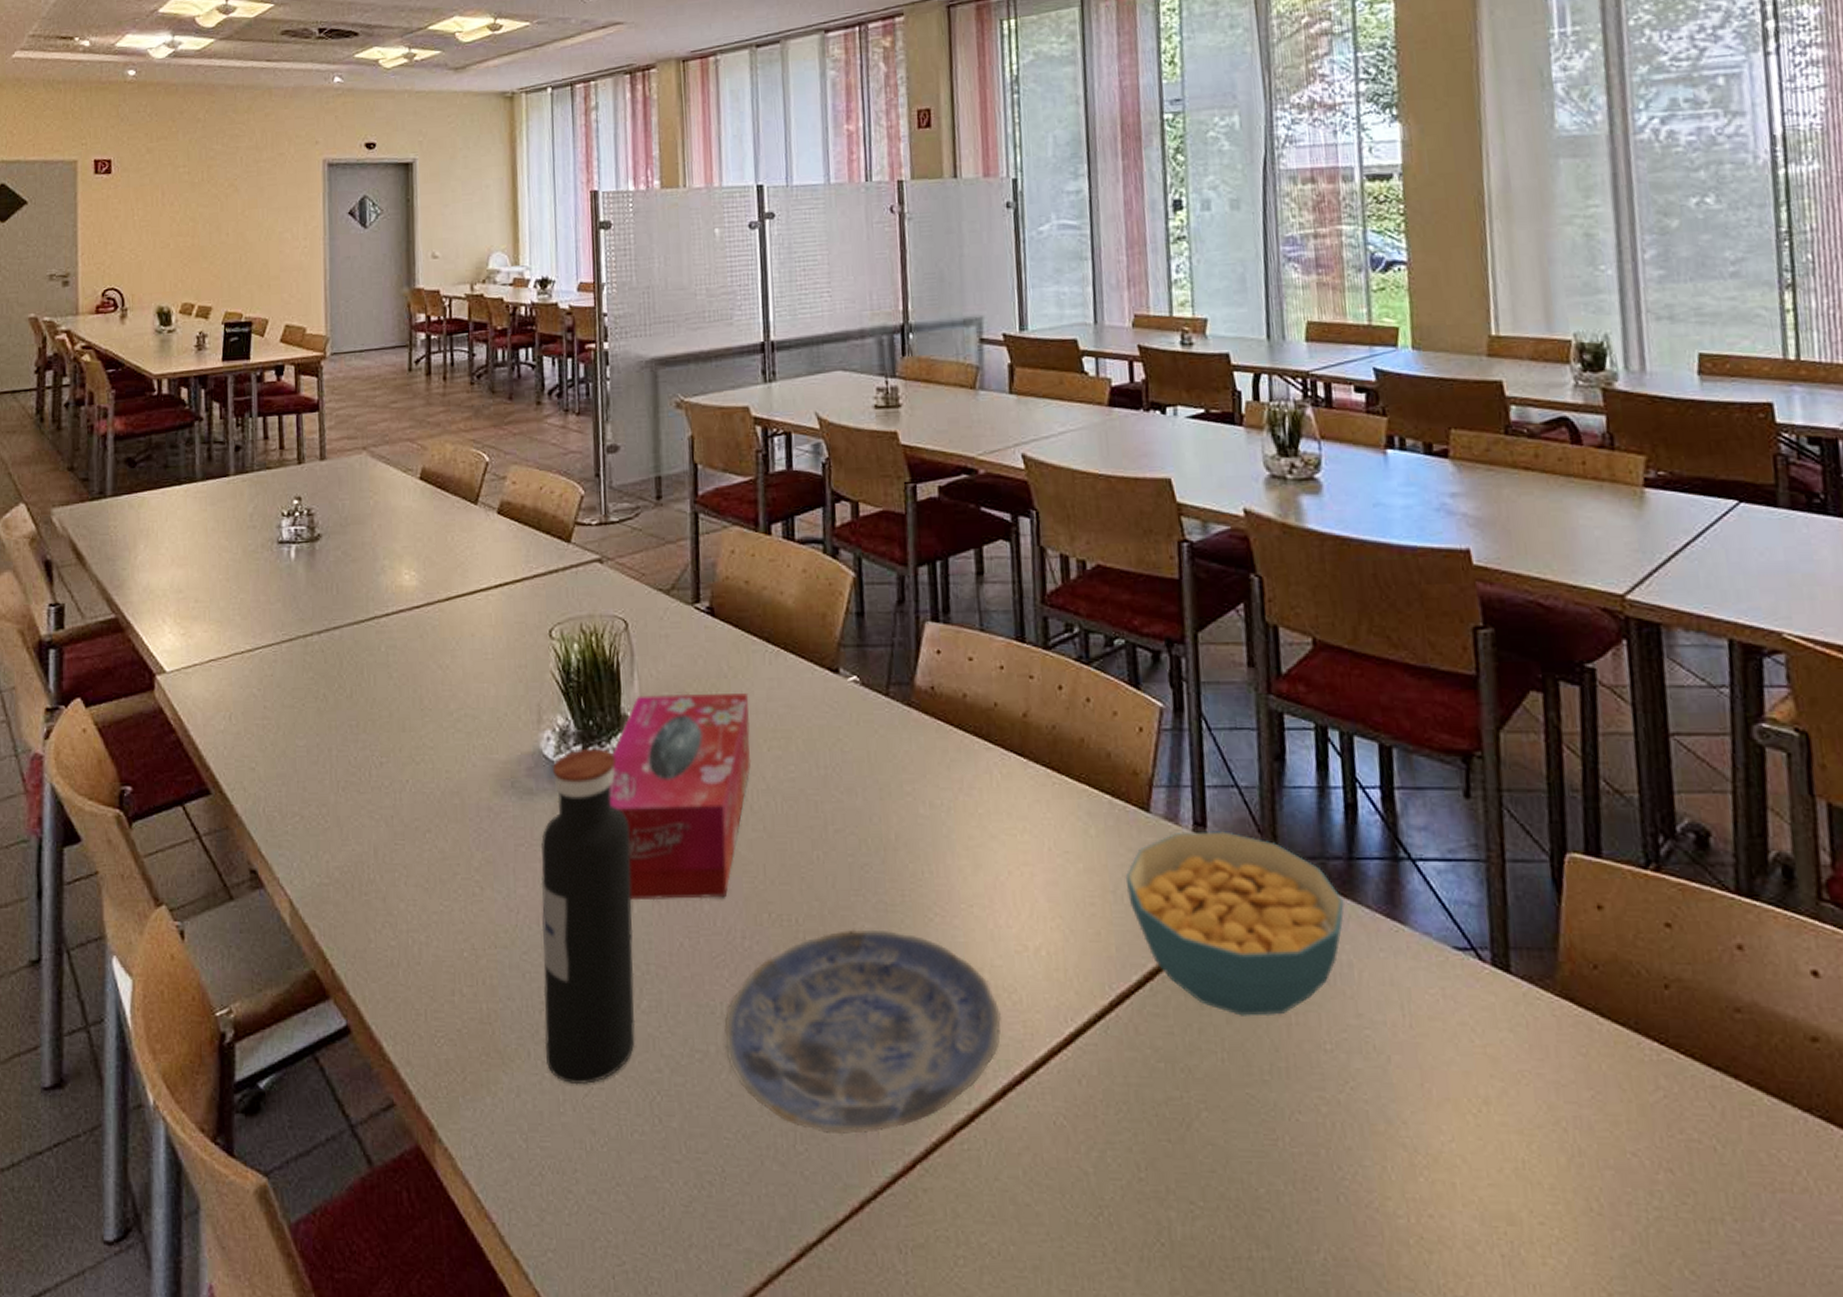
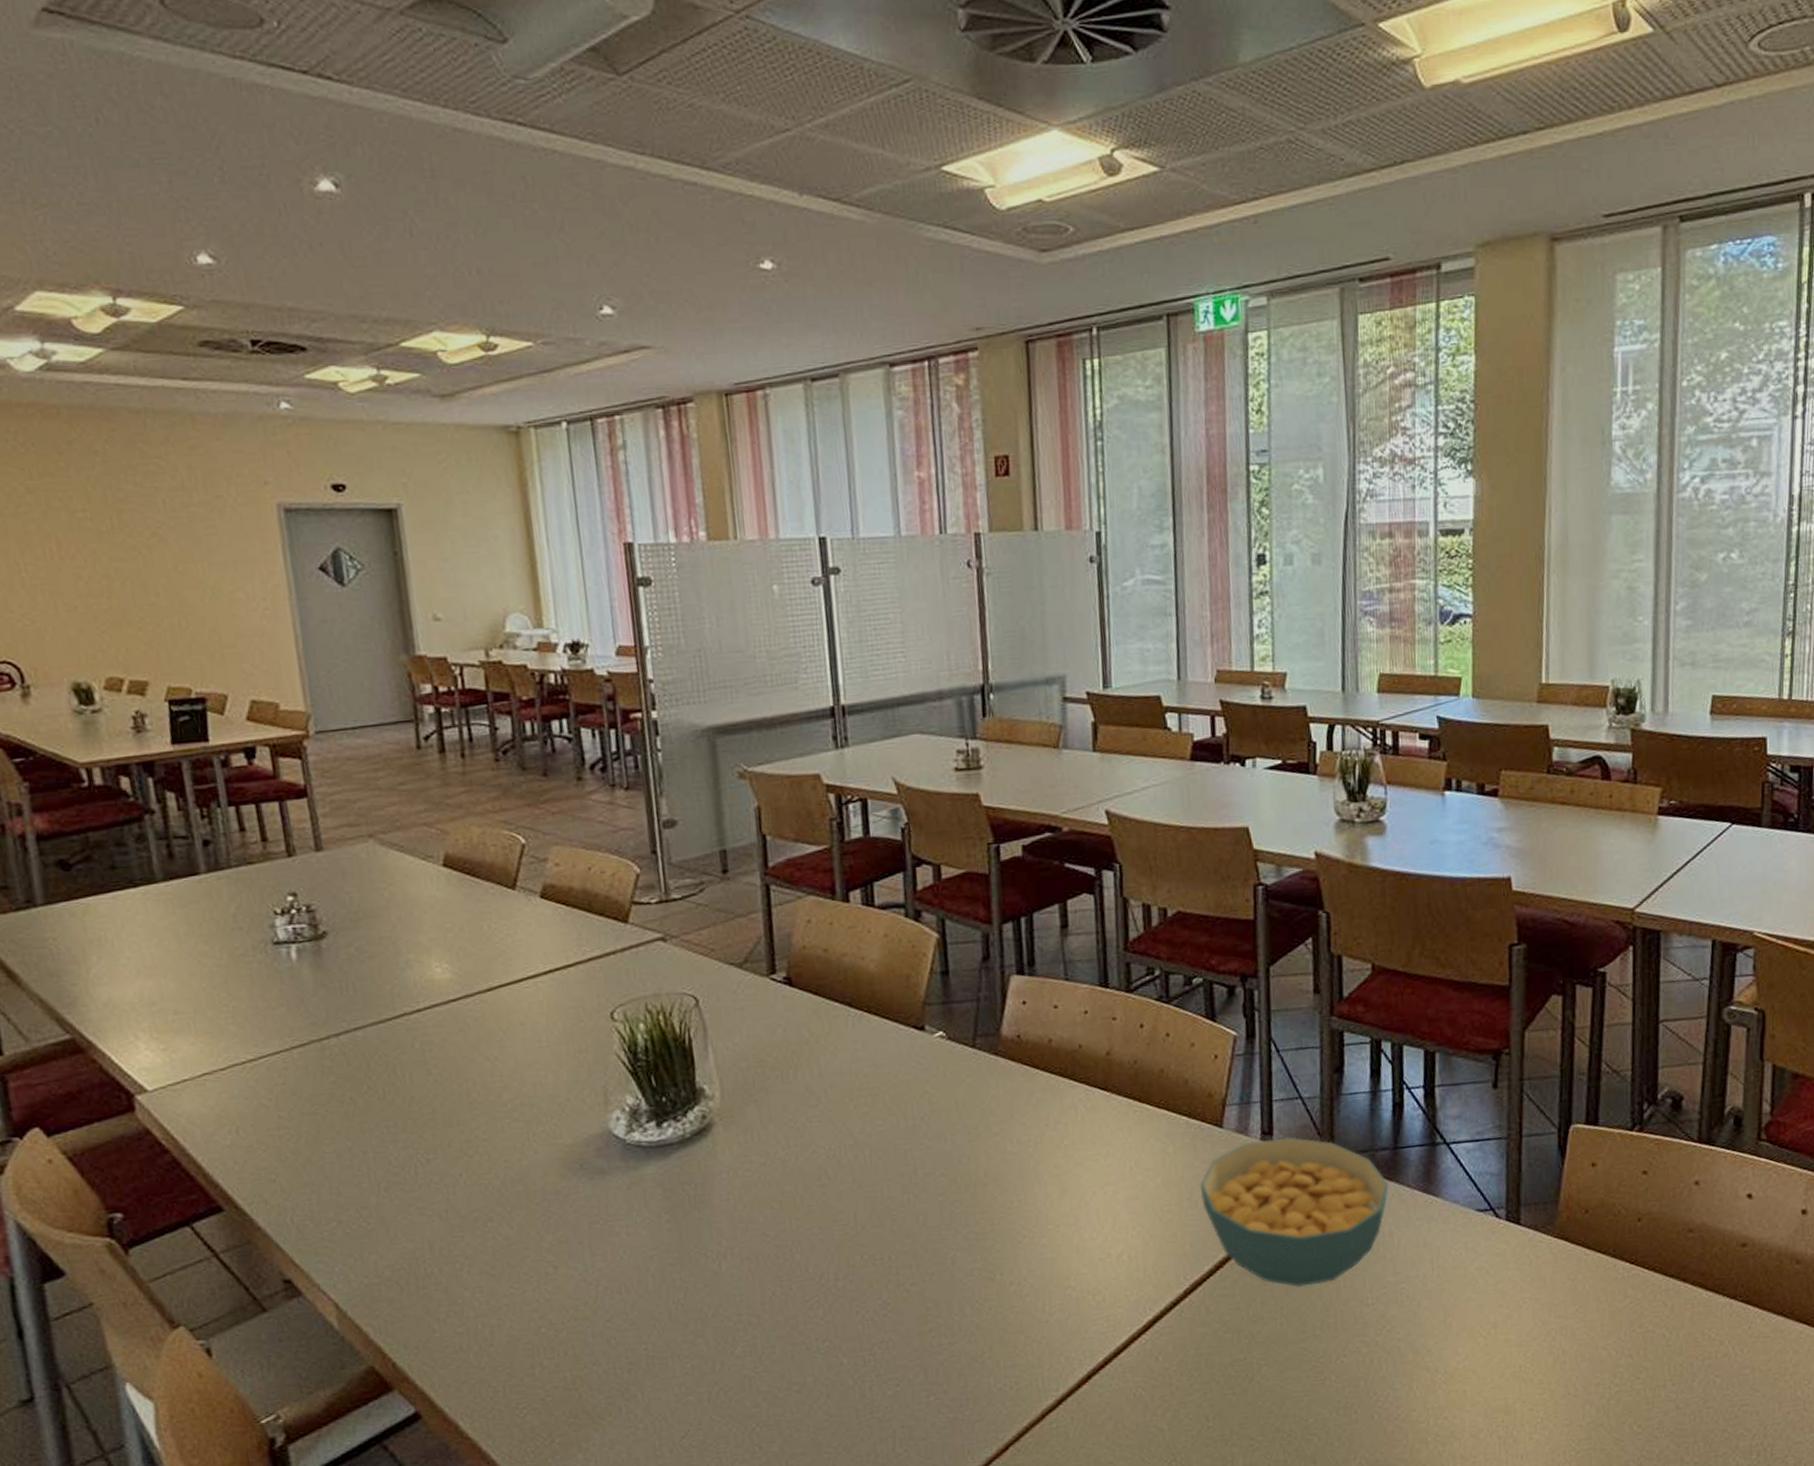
water bottle: present [540,748,636,1085] -> none [617,1122,731,1430]
tissue box: present [609,693,752,901] -> none [689,1057,838,1260]
plate: present [724,929,1002,1134] -> none [821,1255,1087,1434]

